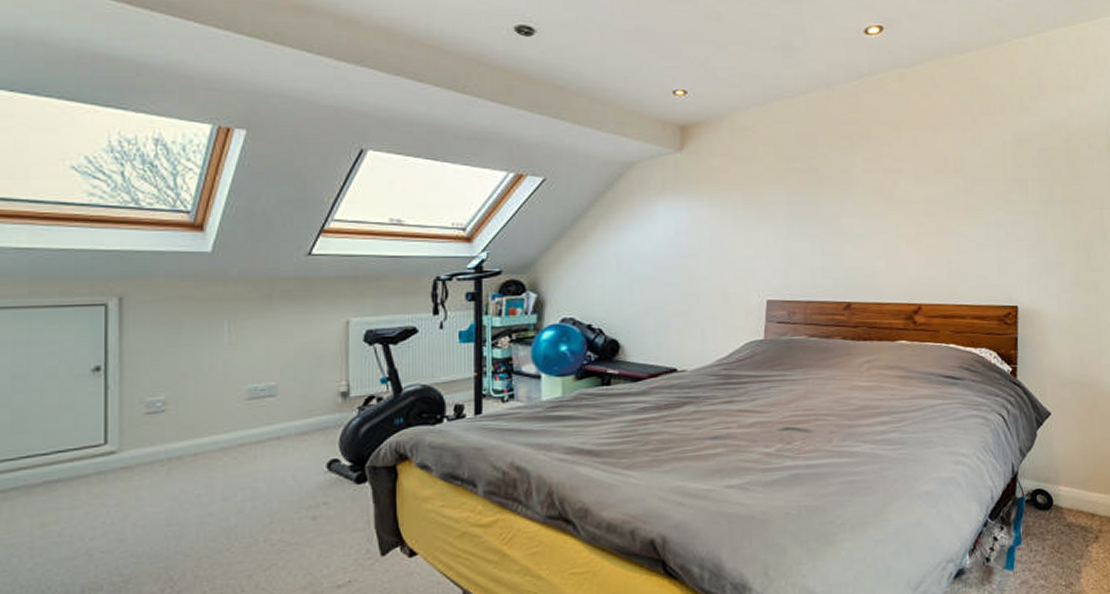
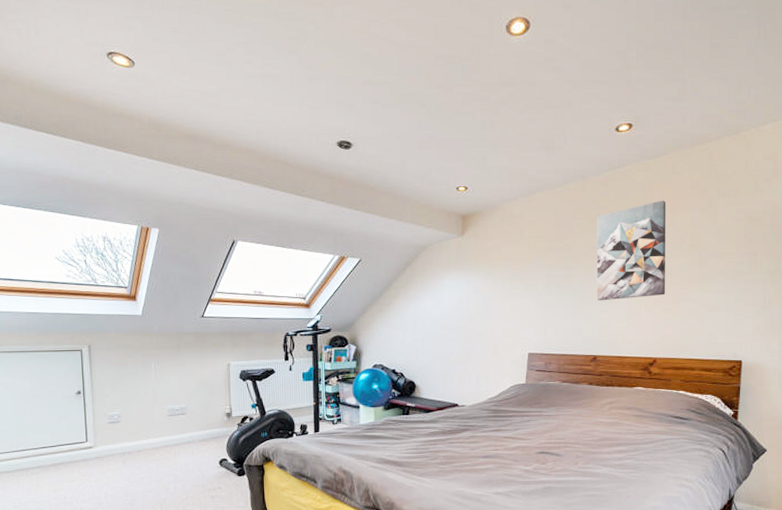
wall art: none [845,116,928,235] -> present [596,200,666,301]

